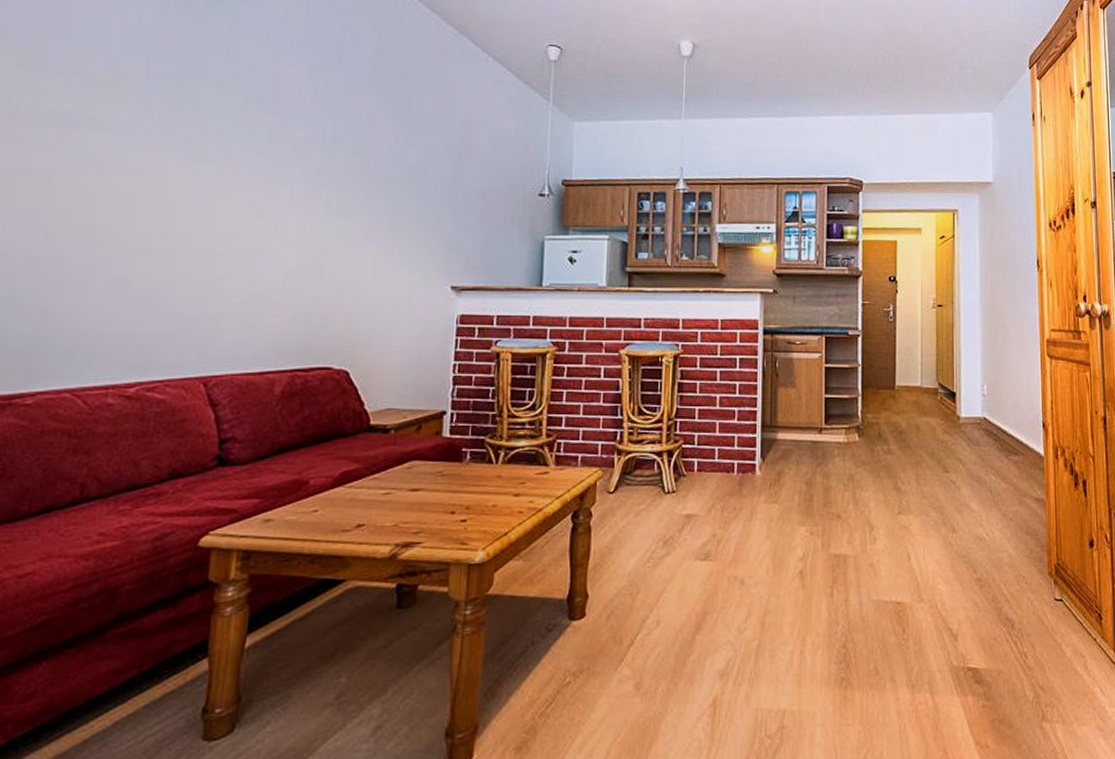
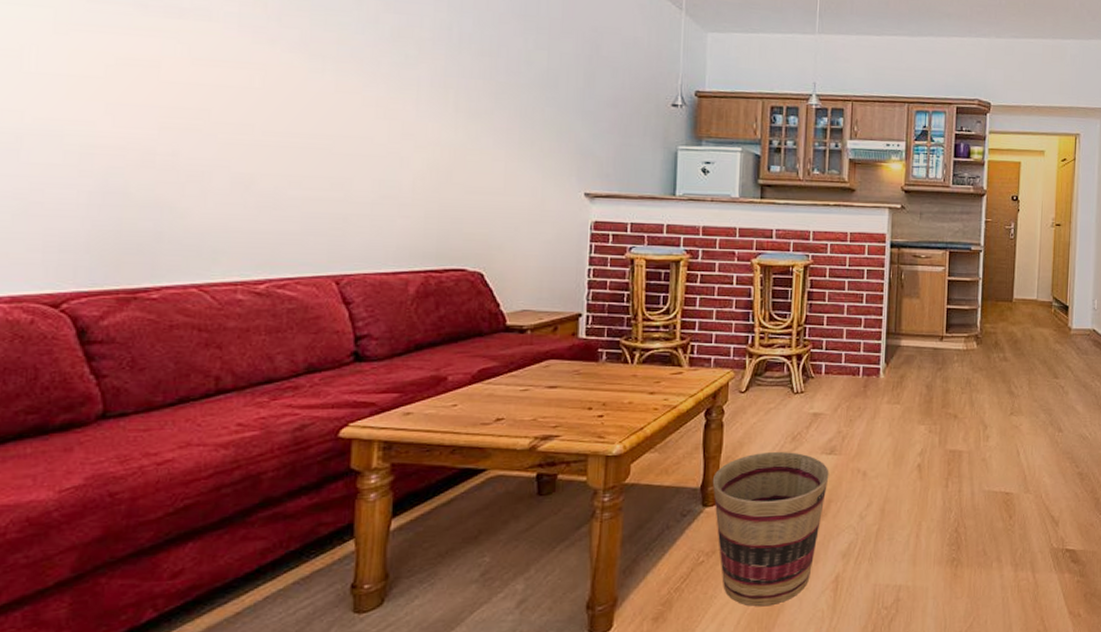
basket: none [579,558,704,735] -> present [712,452,829,607]

